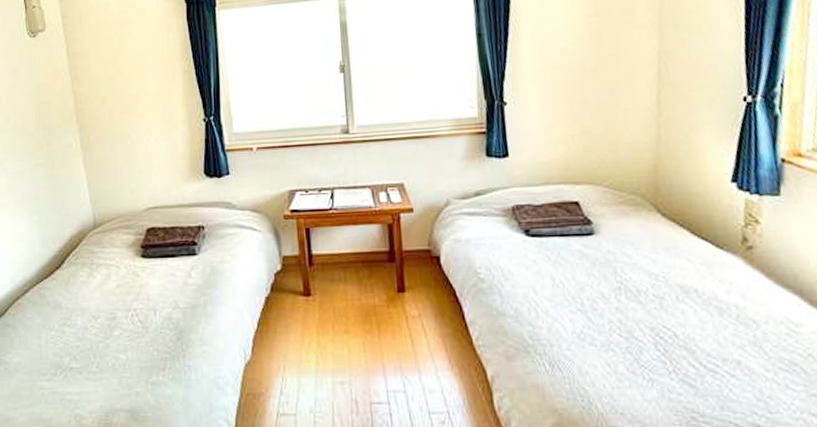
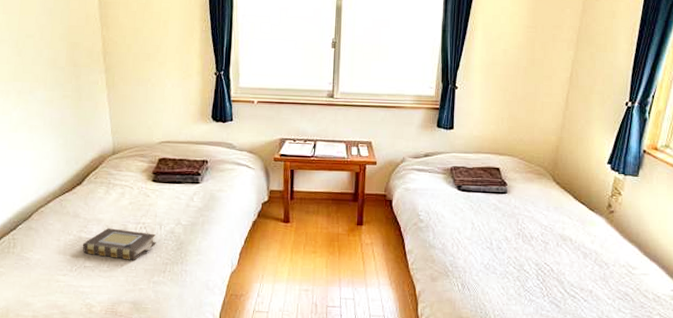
book: none [66,318,151,357] -> present [82,228,156,260]

